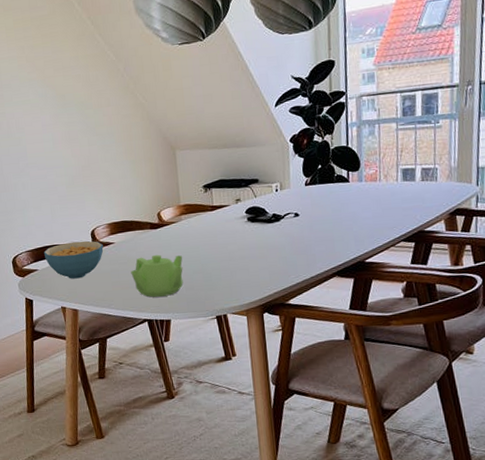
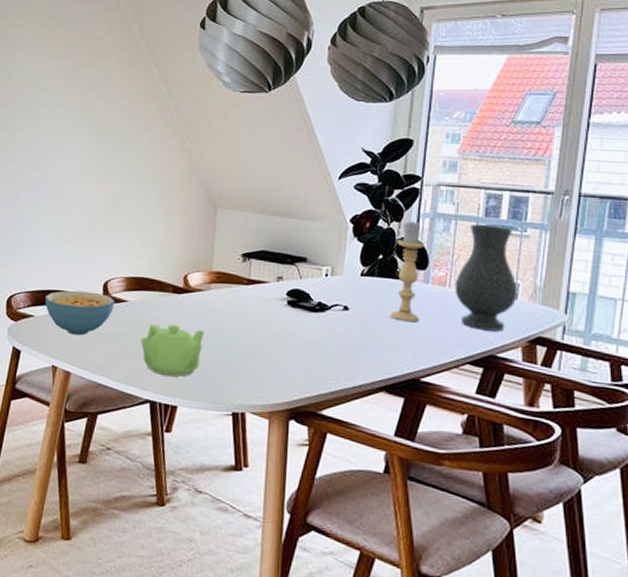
candle holder: none [331,131,358,217] -> present [390,221,425,323]
vase: none [384,122,437,212] -> present [454,223,518,332]

